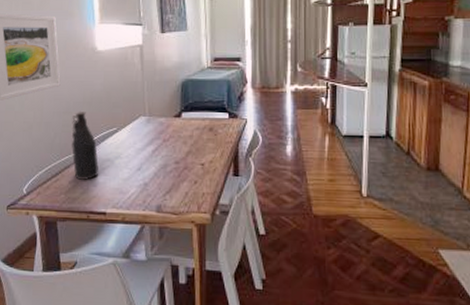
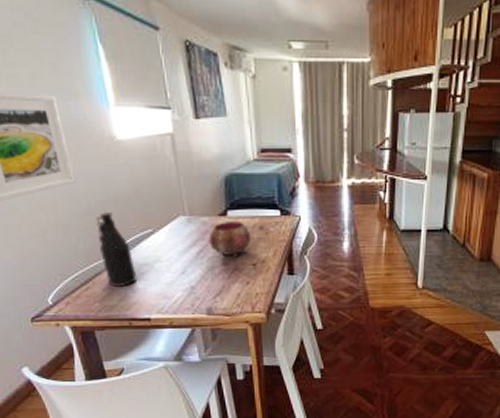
bowl: none [163,123,201,157] -> present [208,222,251,258]

